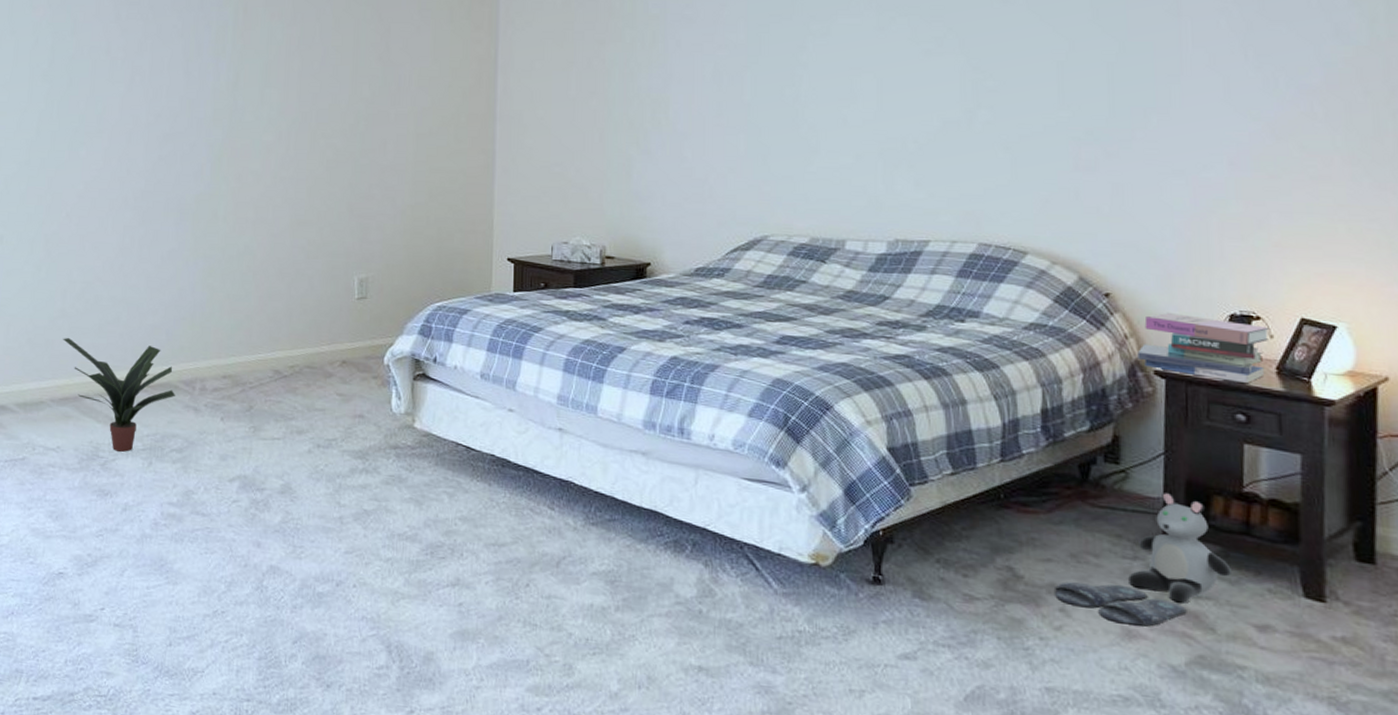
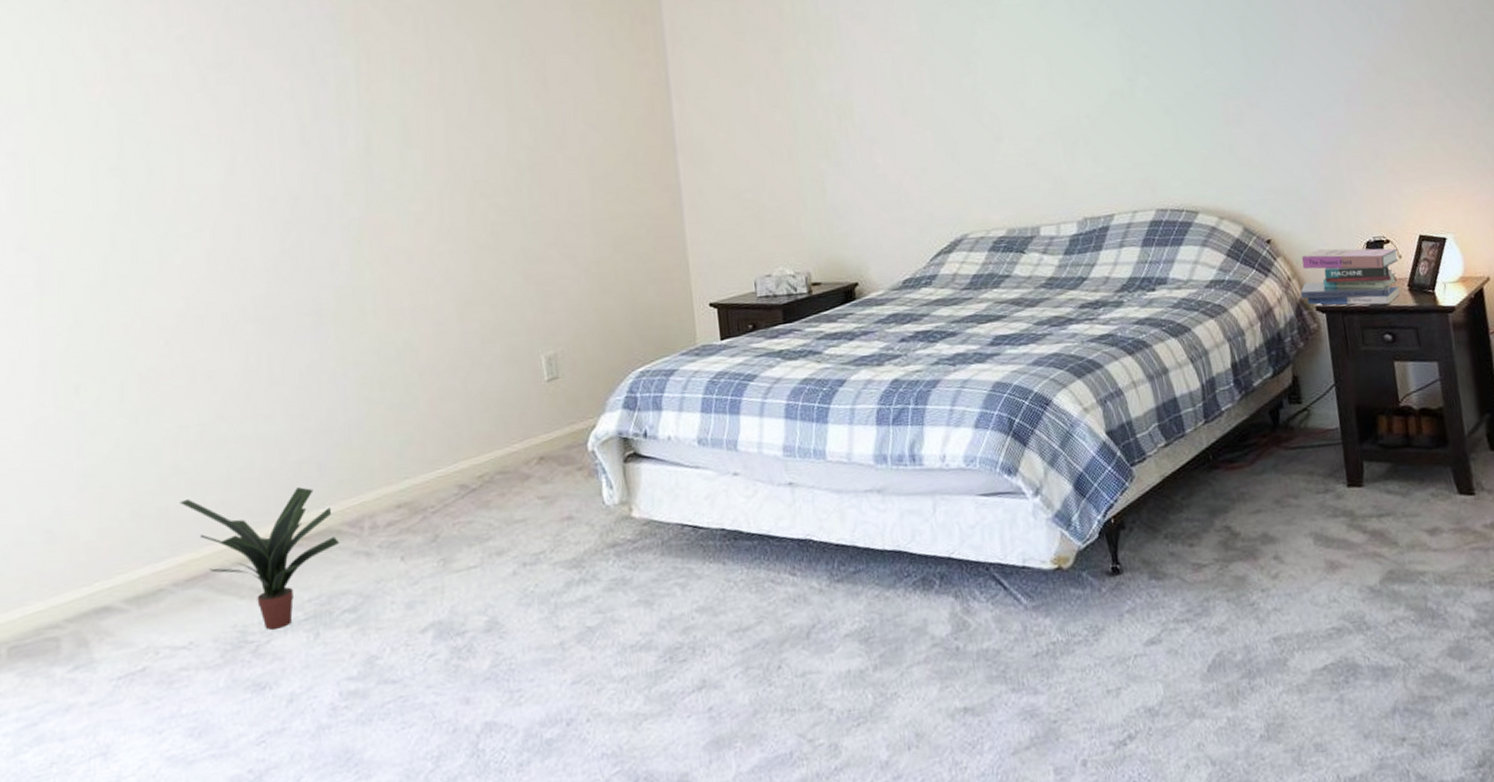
slippers: present [1055,581,1187,627] -> none [1267,519,1374,558]
stuffed animal: present [1128,492,1231,605] -> none [1324,421,1402,527]

